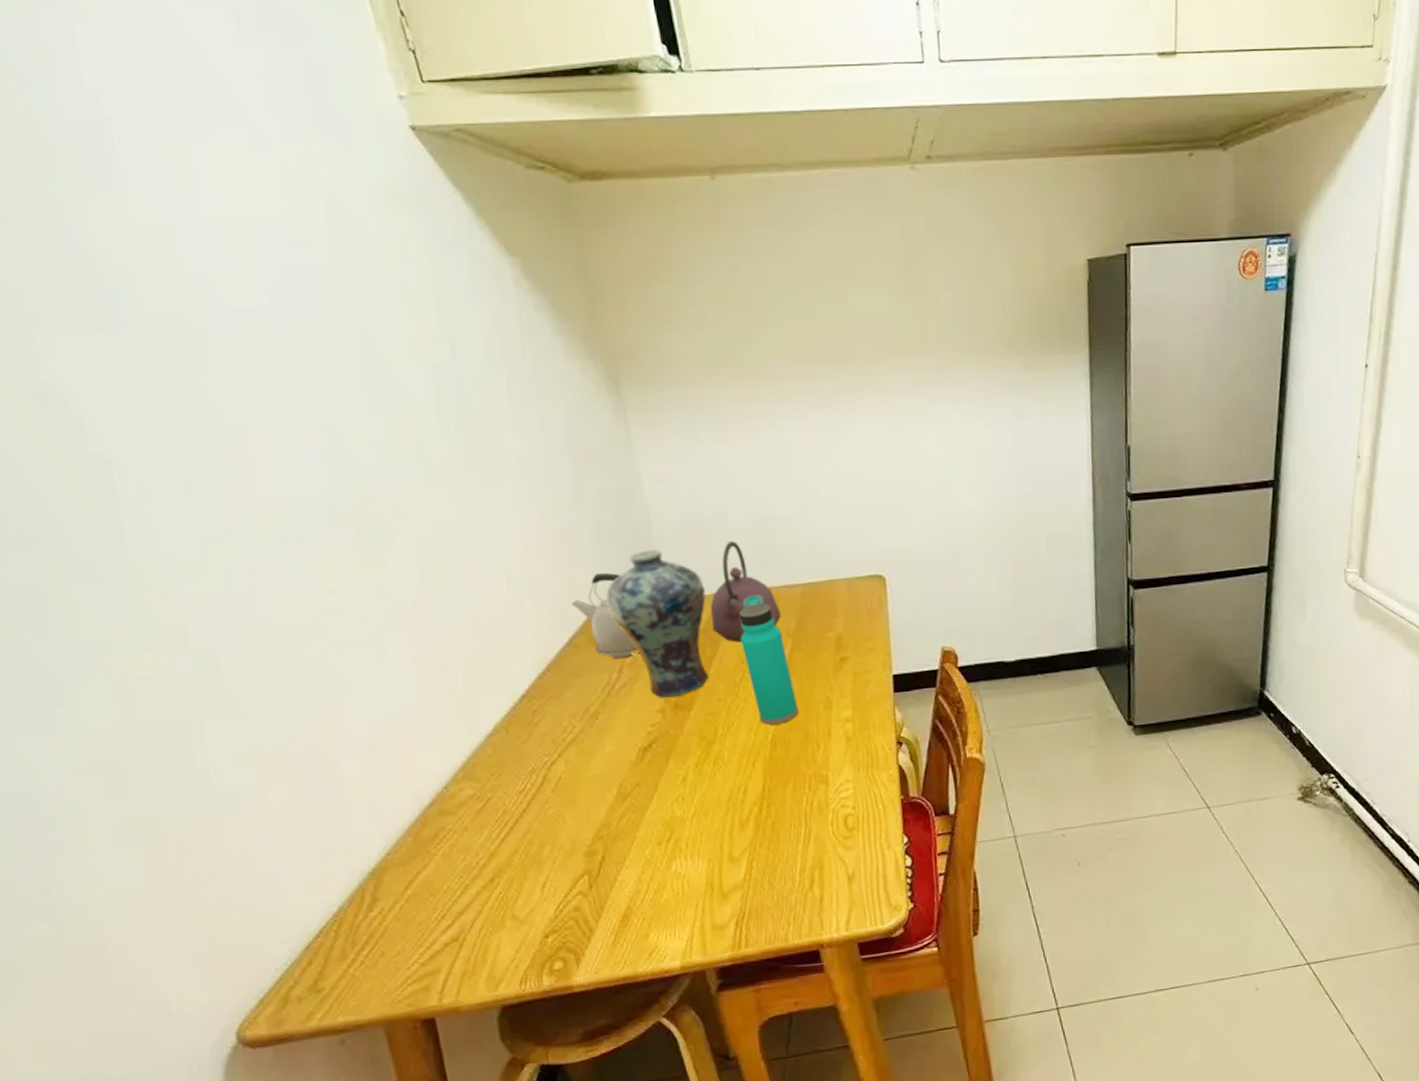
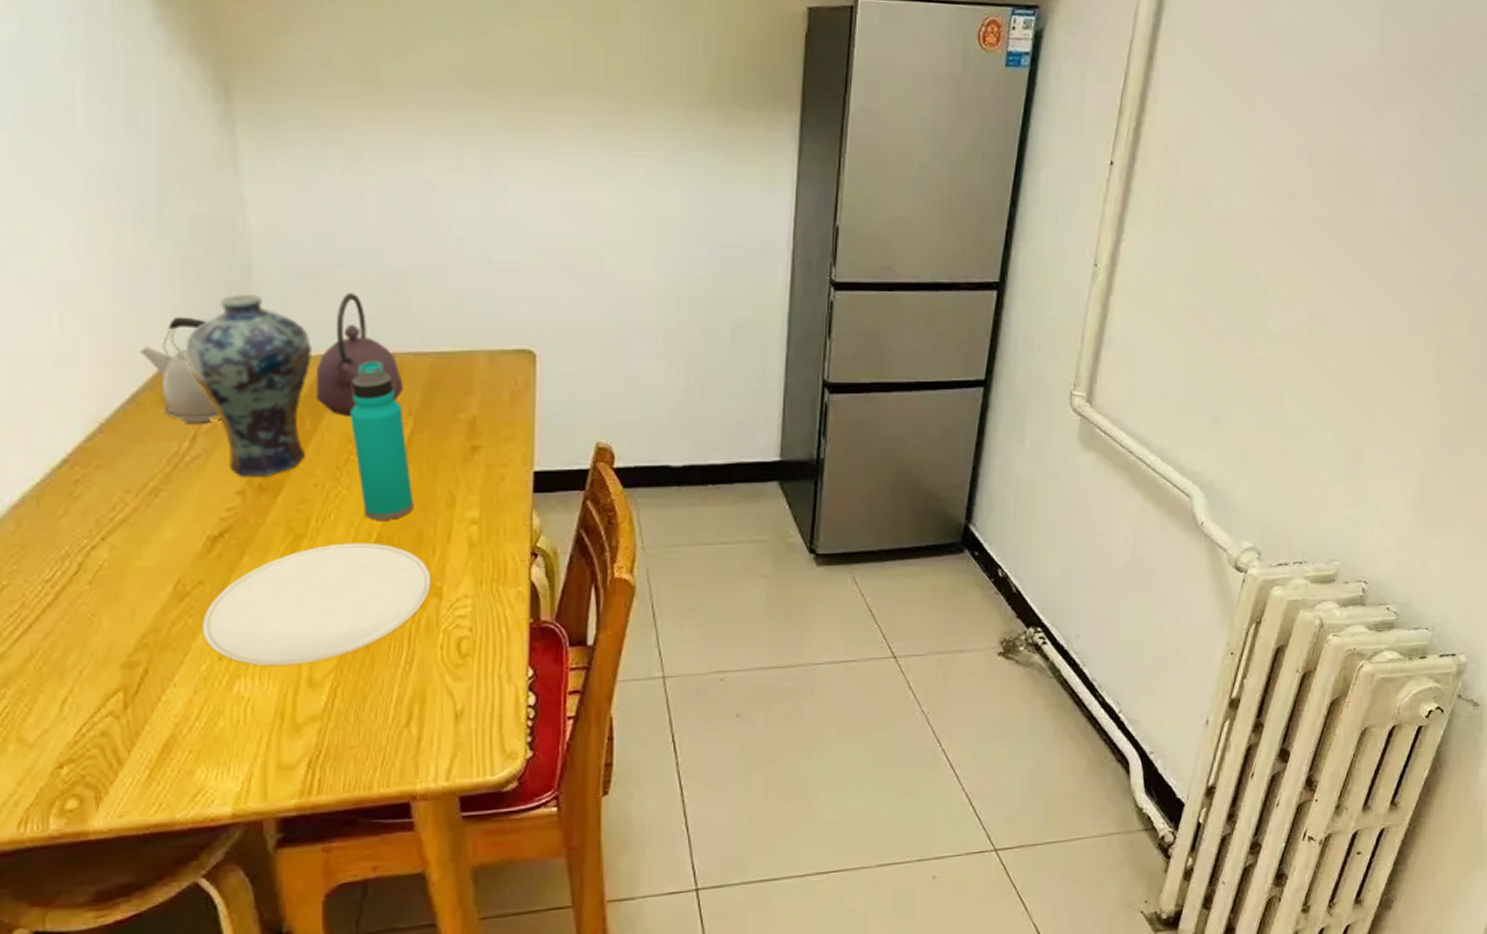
plate: none [642,743,819,849] -> present [203,542,432,667]

